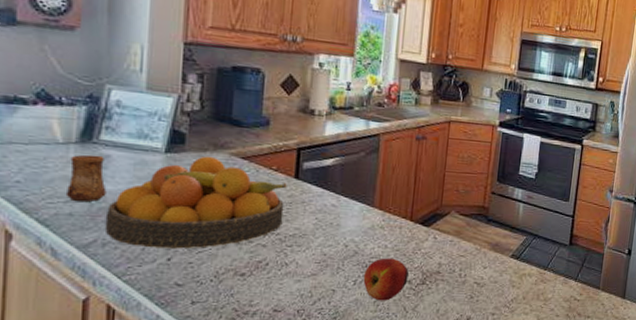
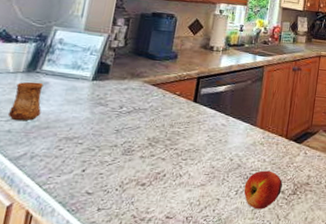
fruit bowl: present [104,156,287,249] -> none [34,83,187,162]

